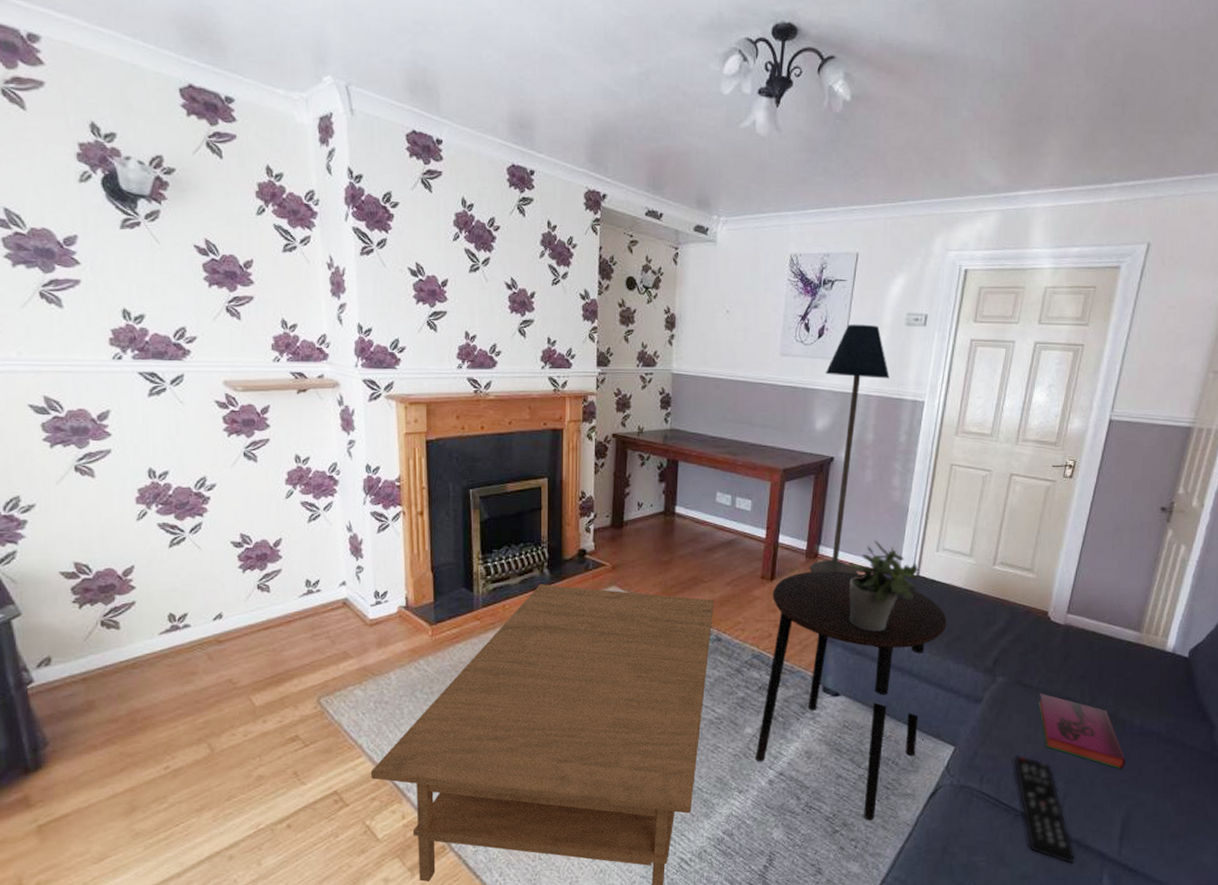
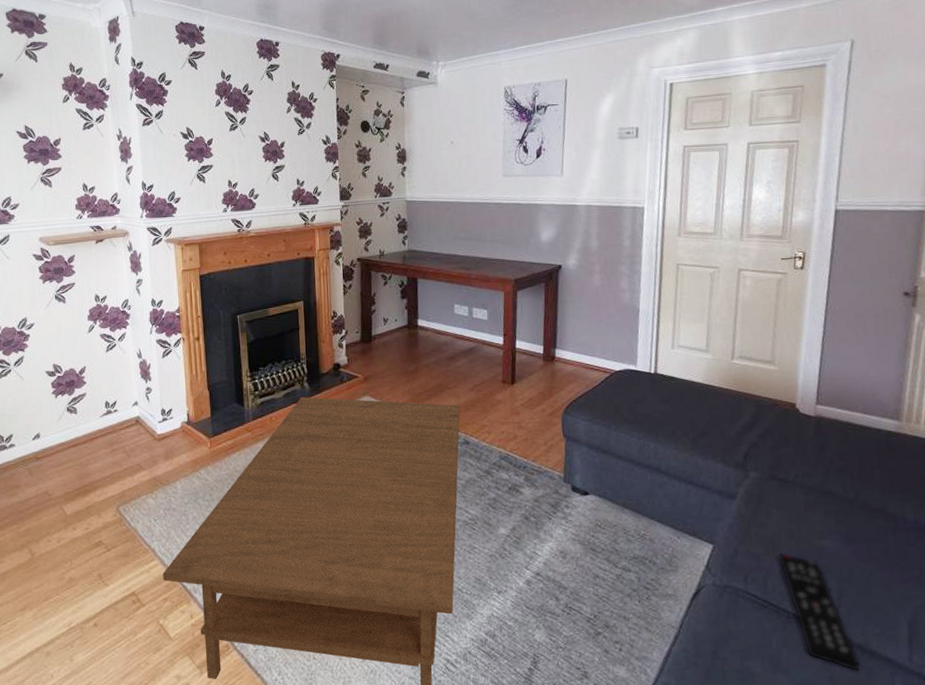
side table: present [756,571,947,820] -> none [511,372,691,622]
floor lamp: present [810,324,889,575] -> none [546,141,608,375]
potted plant: present [848,540,919,632] -> none [585,341,657,430]
hardback book: present [1038,693,1125,769] -> none [797,487,903,568]

